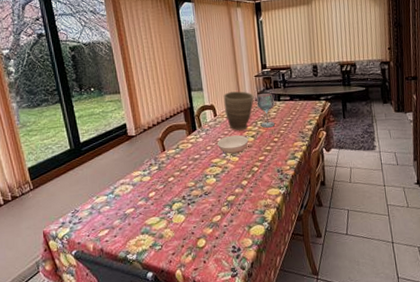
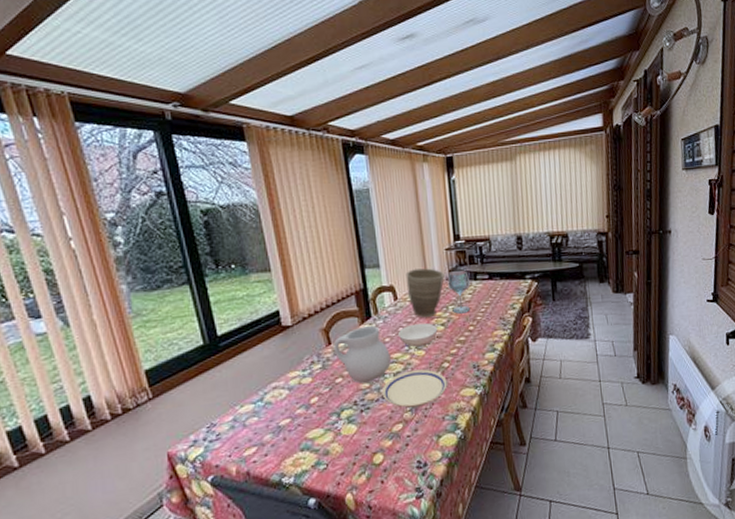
pitcher: none [167,137,212,182] -> present [334,326,391,383]
plate: none [204,172,257,203] -> present [381,369,447,408]

